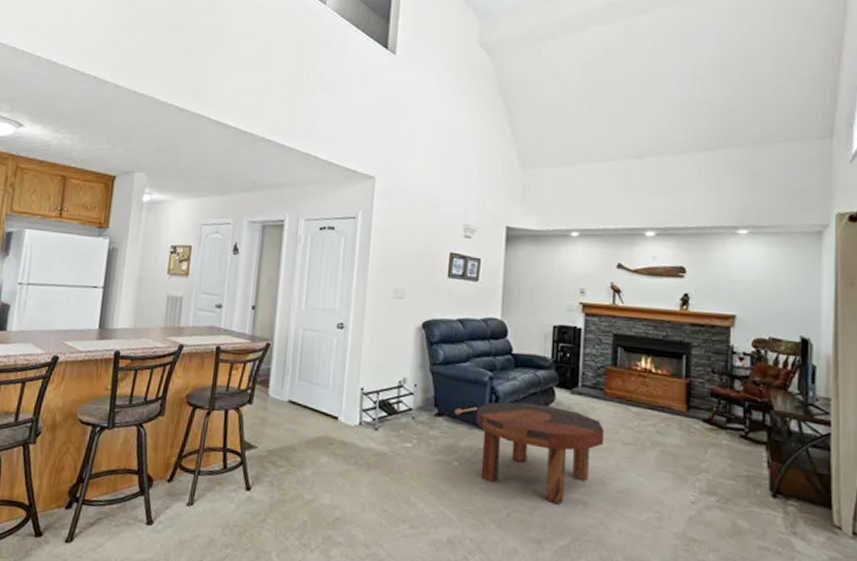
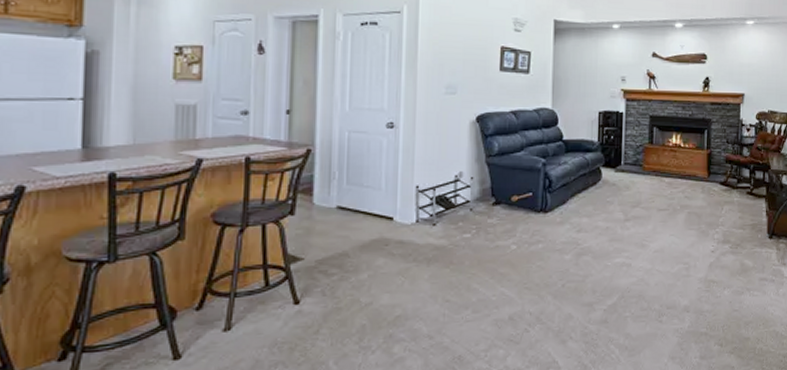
coffee table: present [476,401,604,505] -> none [532,184,643,270]

